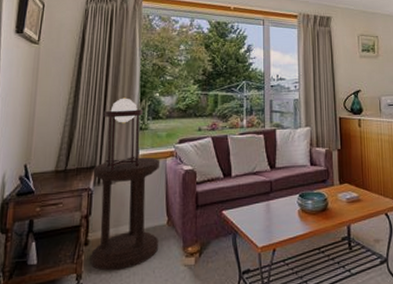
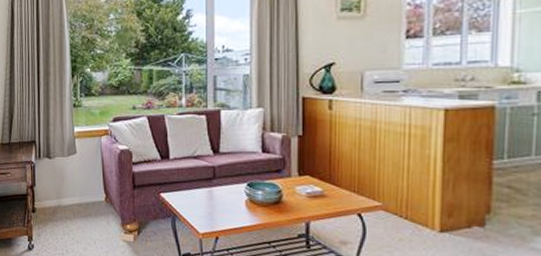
side table: present [90,157,160,271] -> none [34,134,99,238]
table lamp: present [104,96,144,172] -> none [38,72,76,147]

